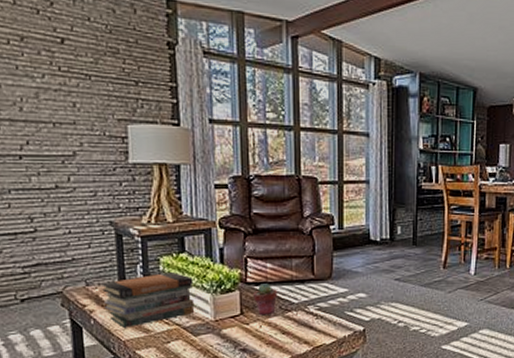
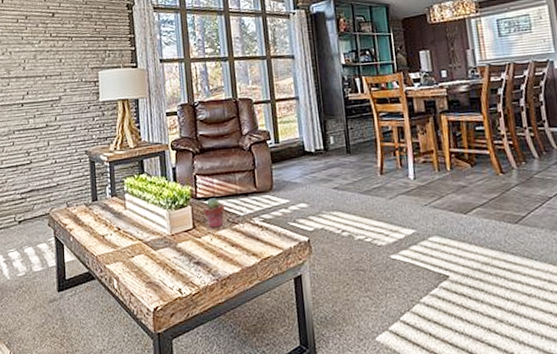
book stack: present [102,272,195,328] -> none [79,192,154,244]

